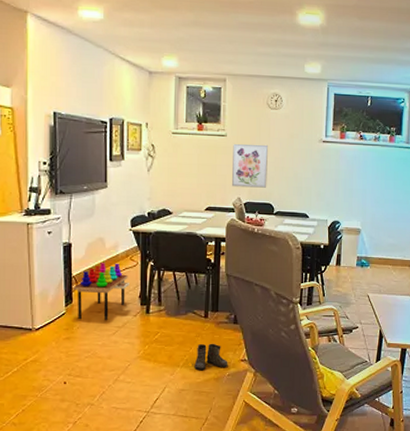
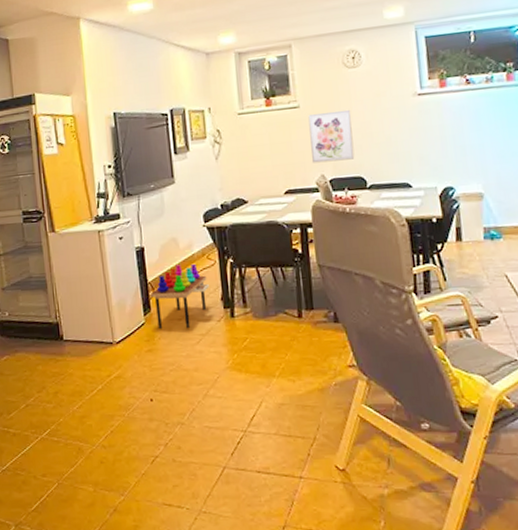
boots: present [192,343,228,371] -> none [289,347,334,381]

